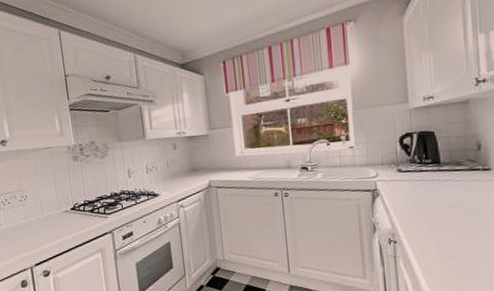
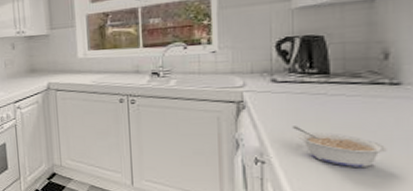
legume: none [415,208,485,241] -> present [292,126,387,167]

